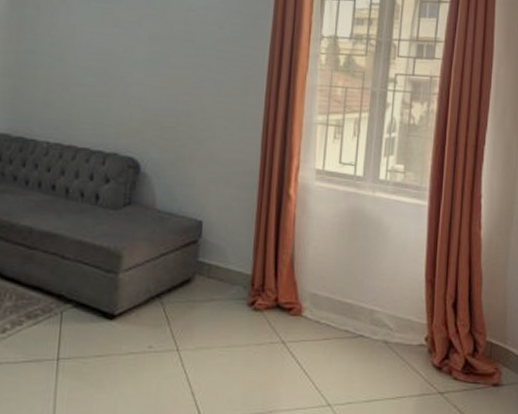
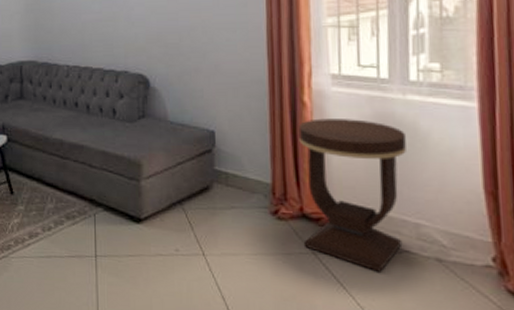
side table: none [275,211,371,357] -> present [298,118,406,272]

